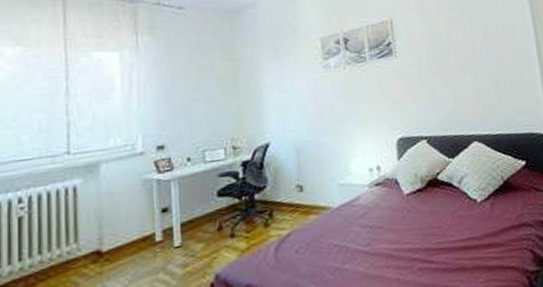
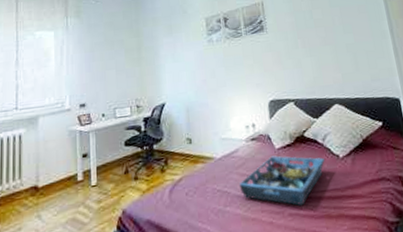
serving tray: none [361,202,461,259] -> present [240,155,325,206]

